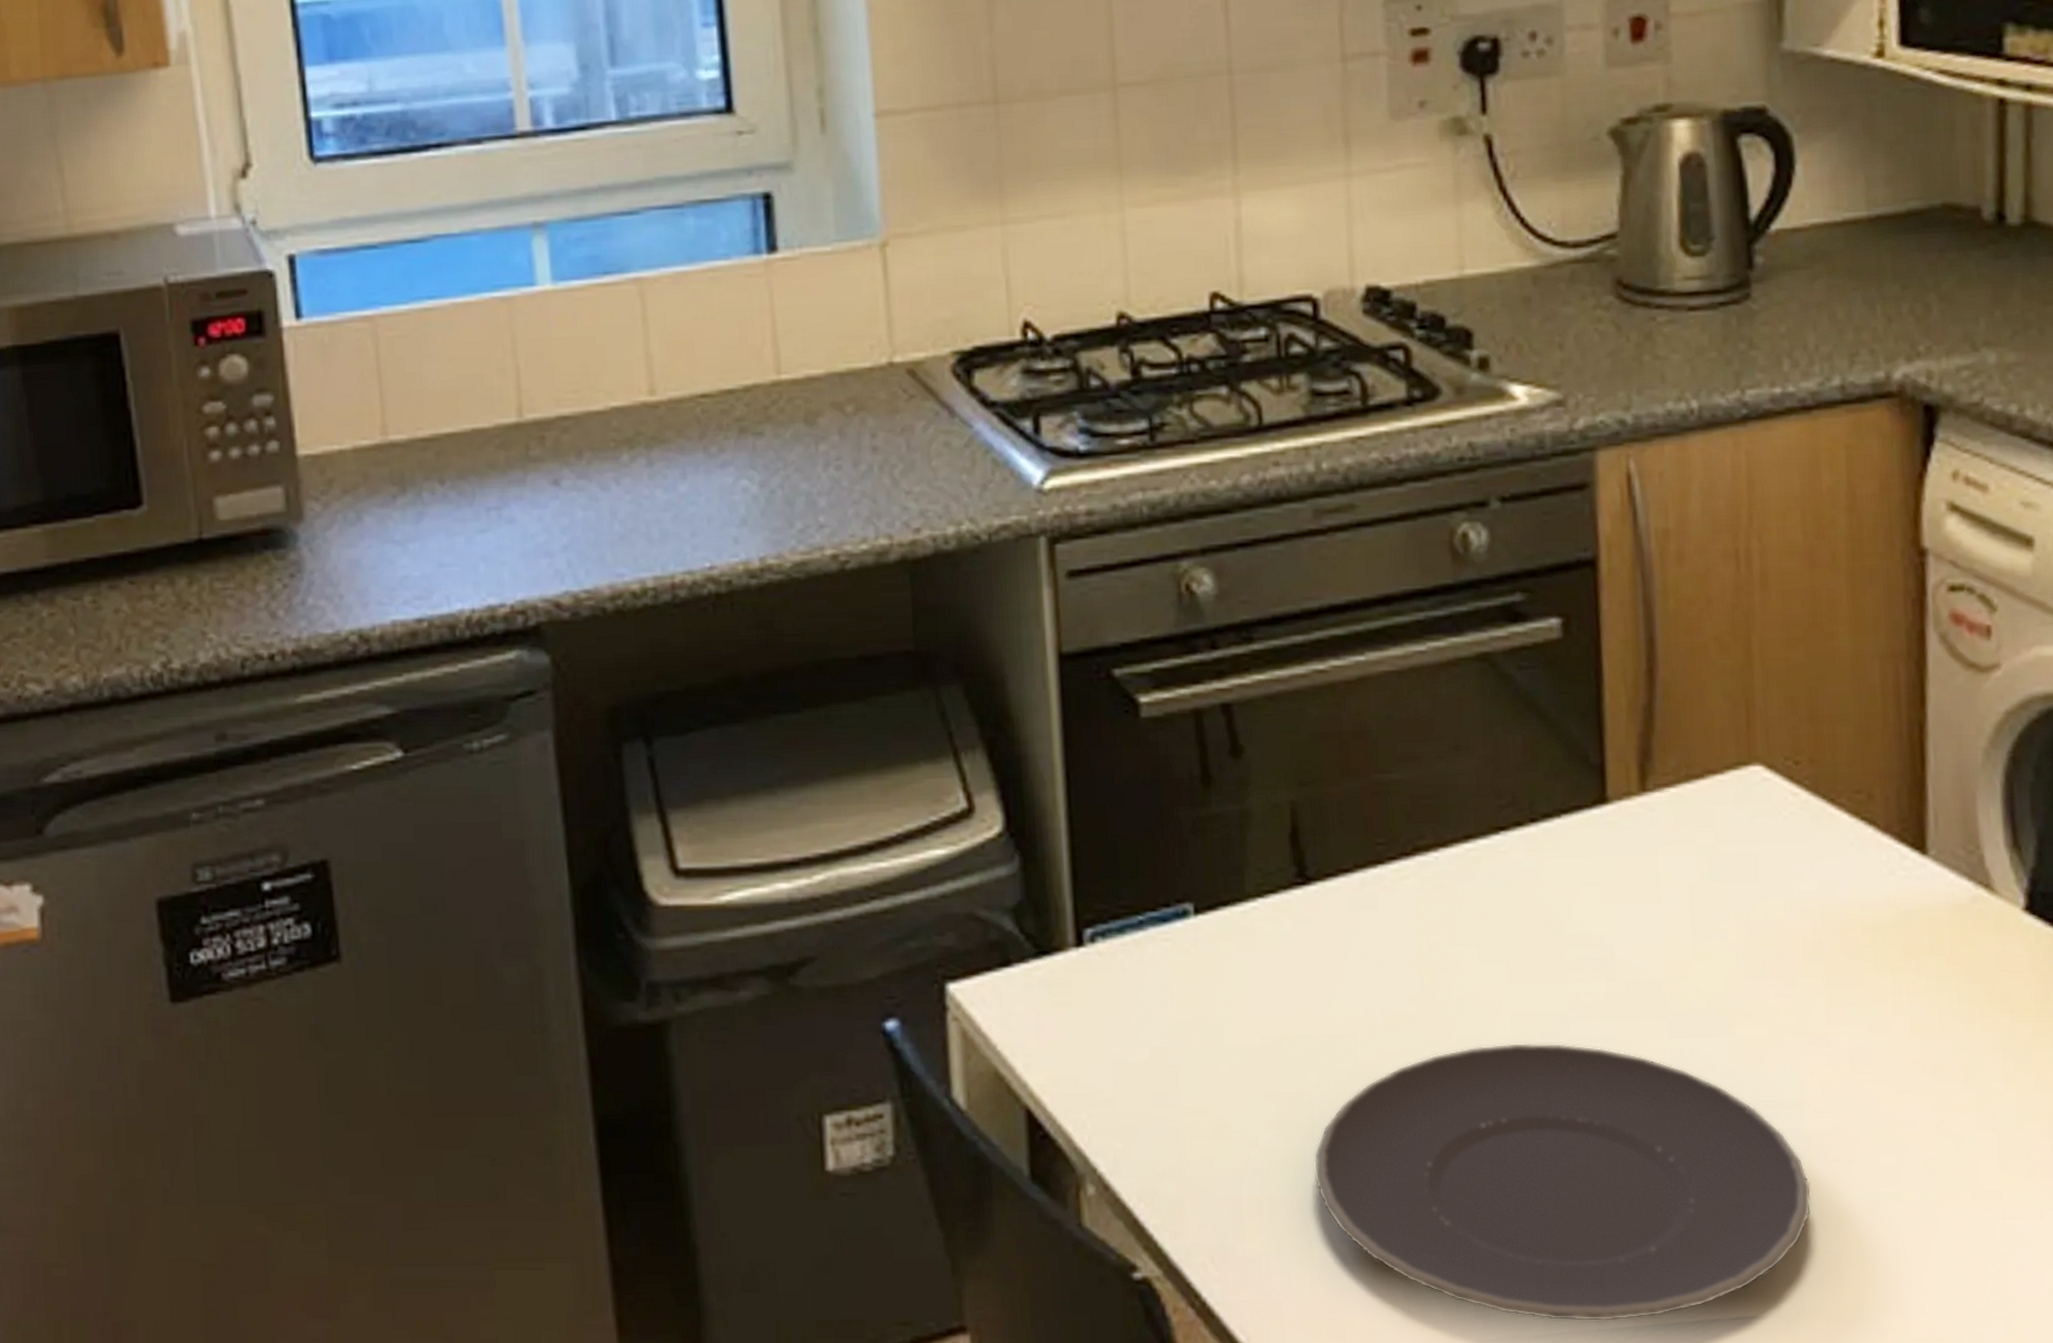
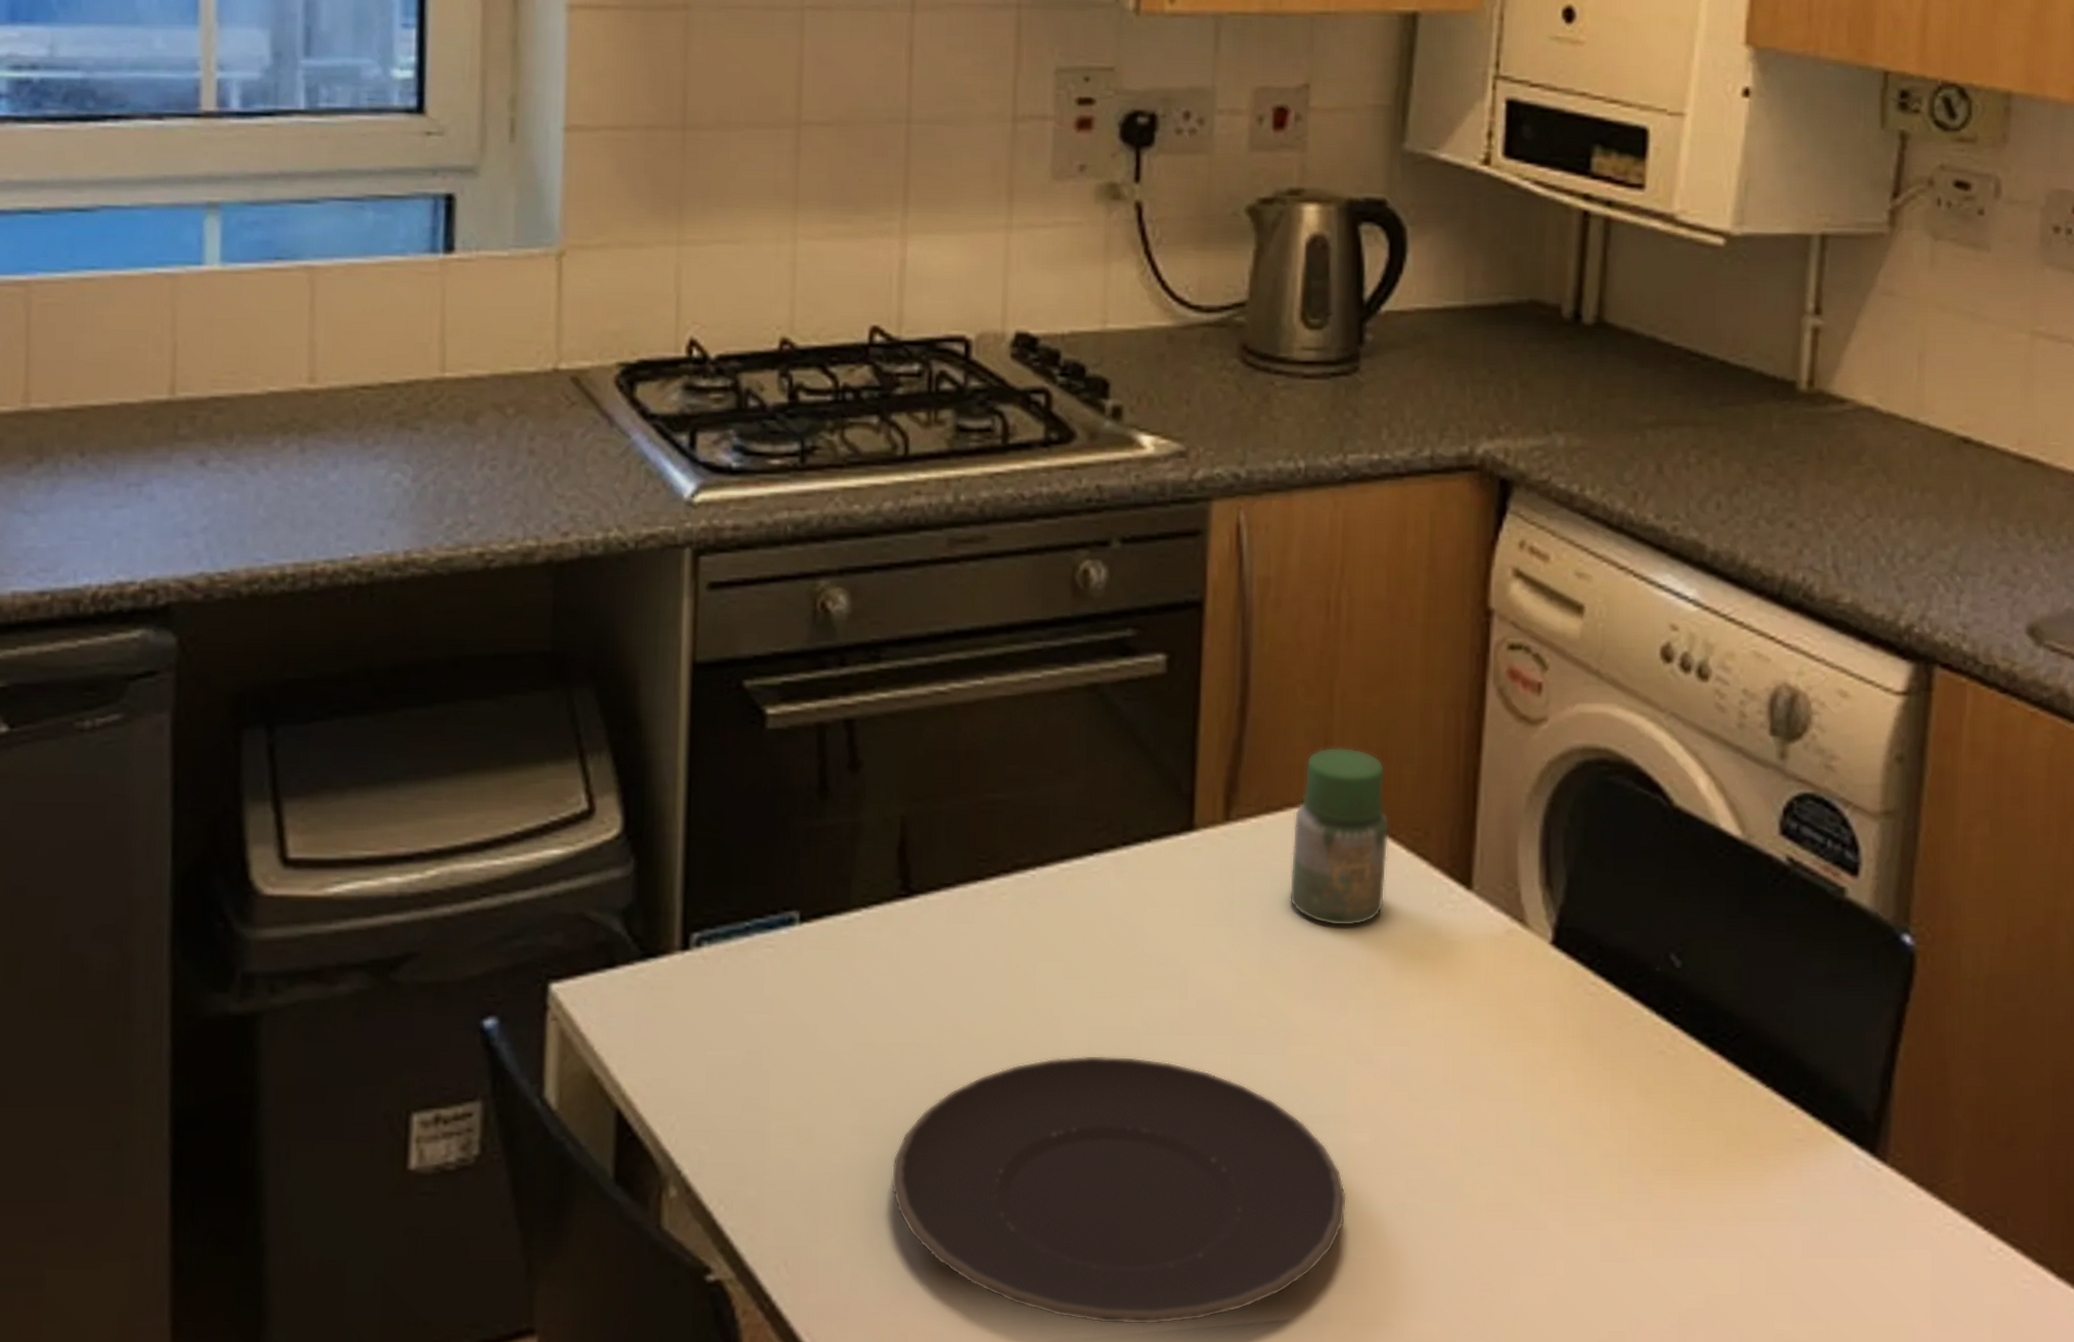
jar: none [1717,707,1828,900] -> present [1289,747,1390,927]

